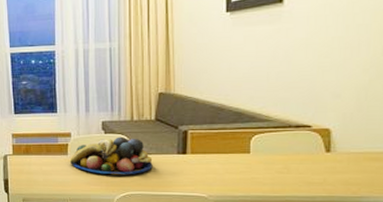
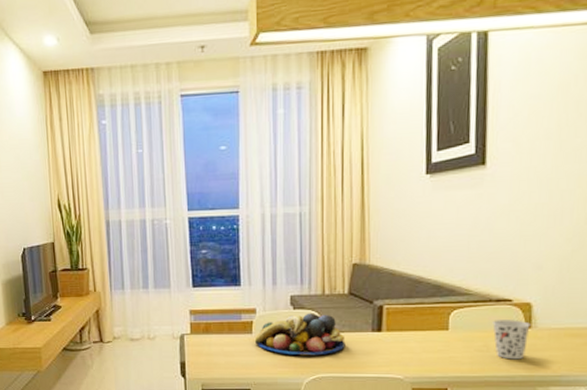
cup: none [292,144,330,181] -> present [492,320,531,360]

